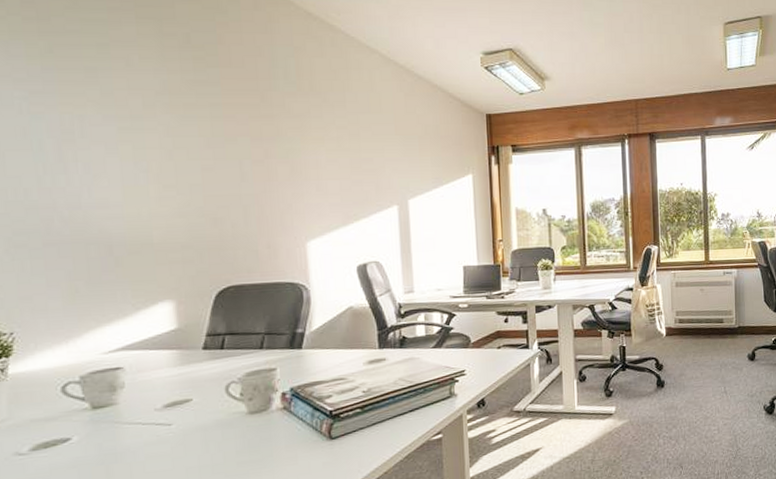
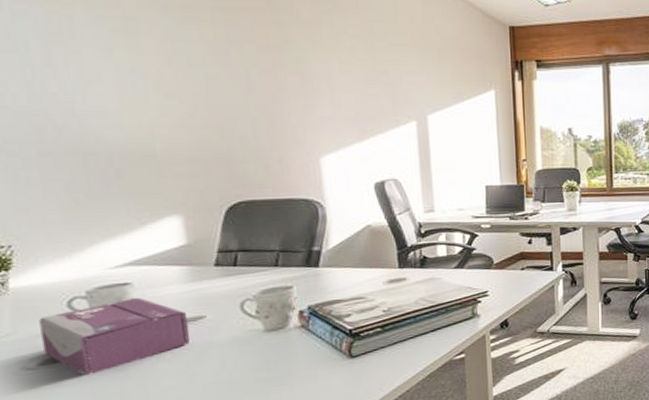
tissue box: none [34,381,176,460] -> present [39,297,190,375]

